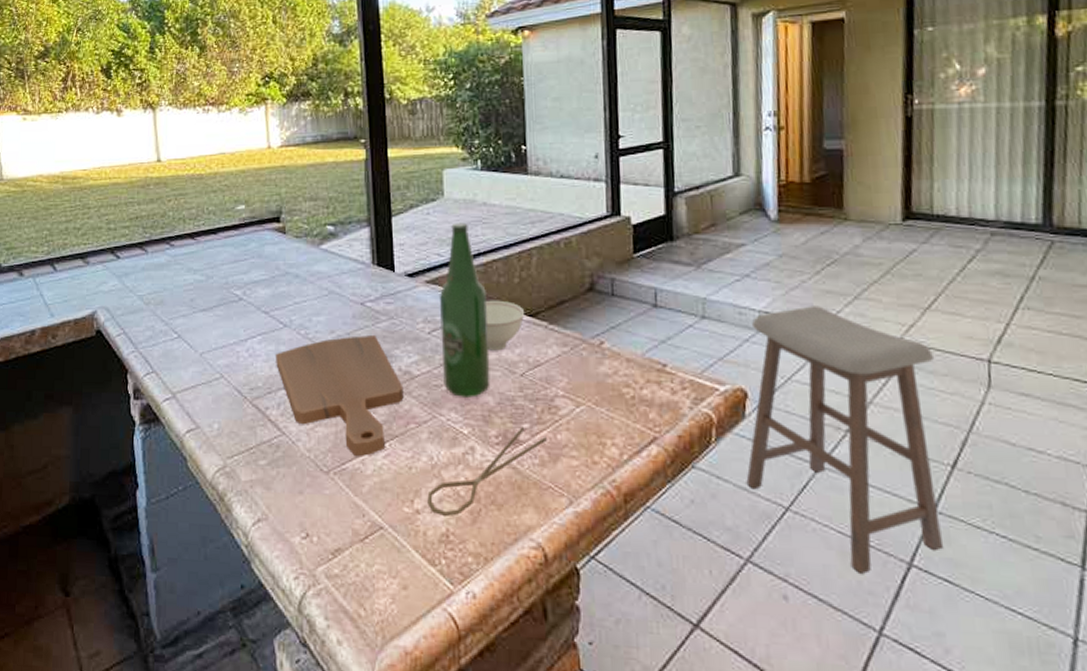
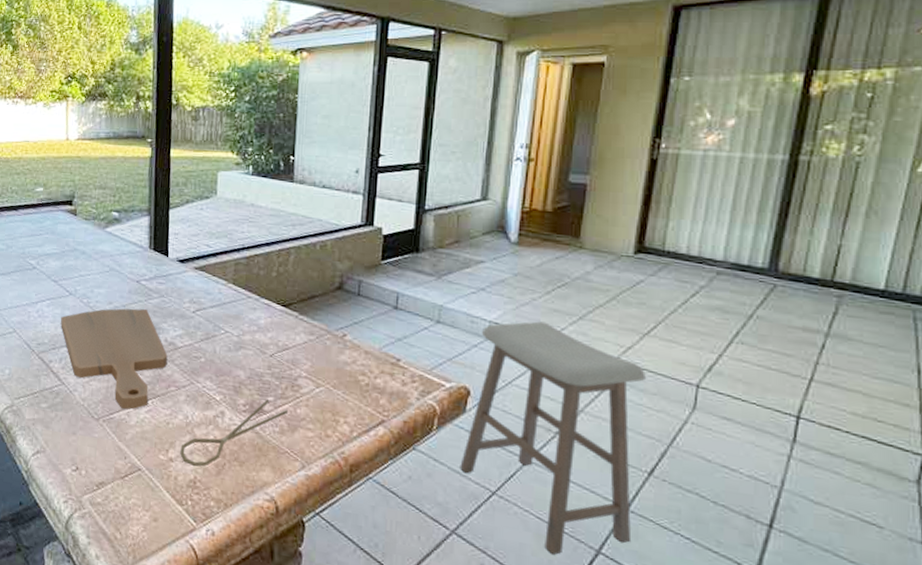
beer bottle: present [439,222,490,397] -> none [202,219,248,370]
bowl: present [485,300,525,351] -> none [243,289,279,333]

